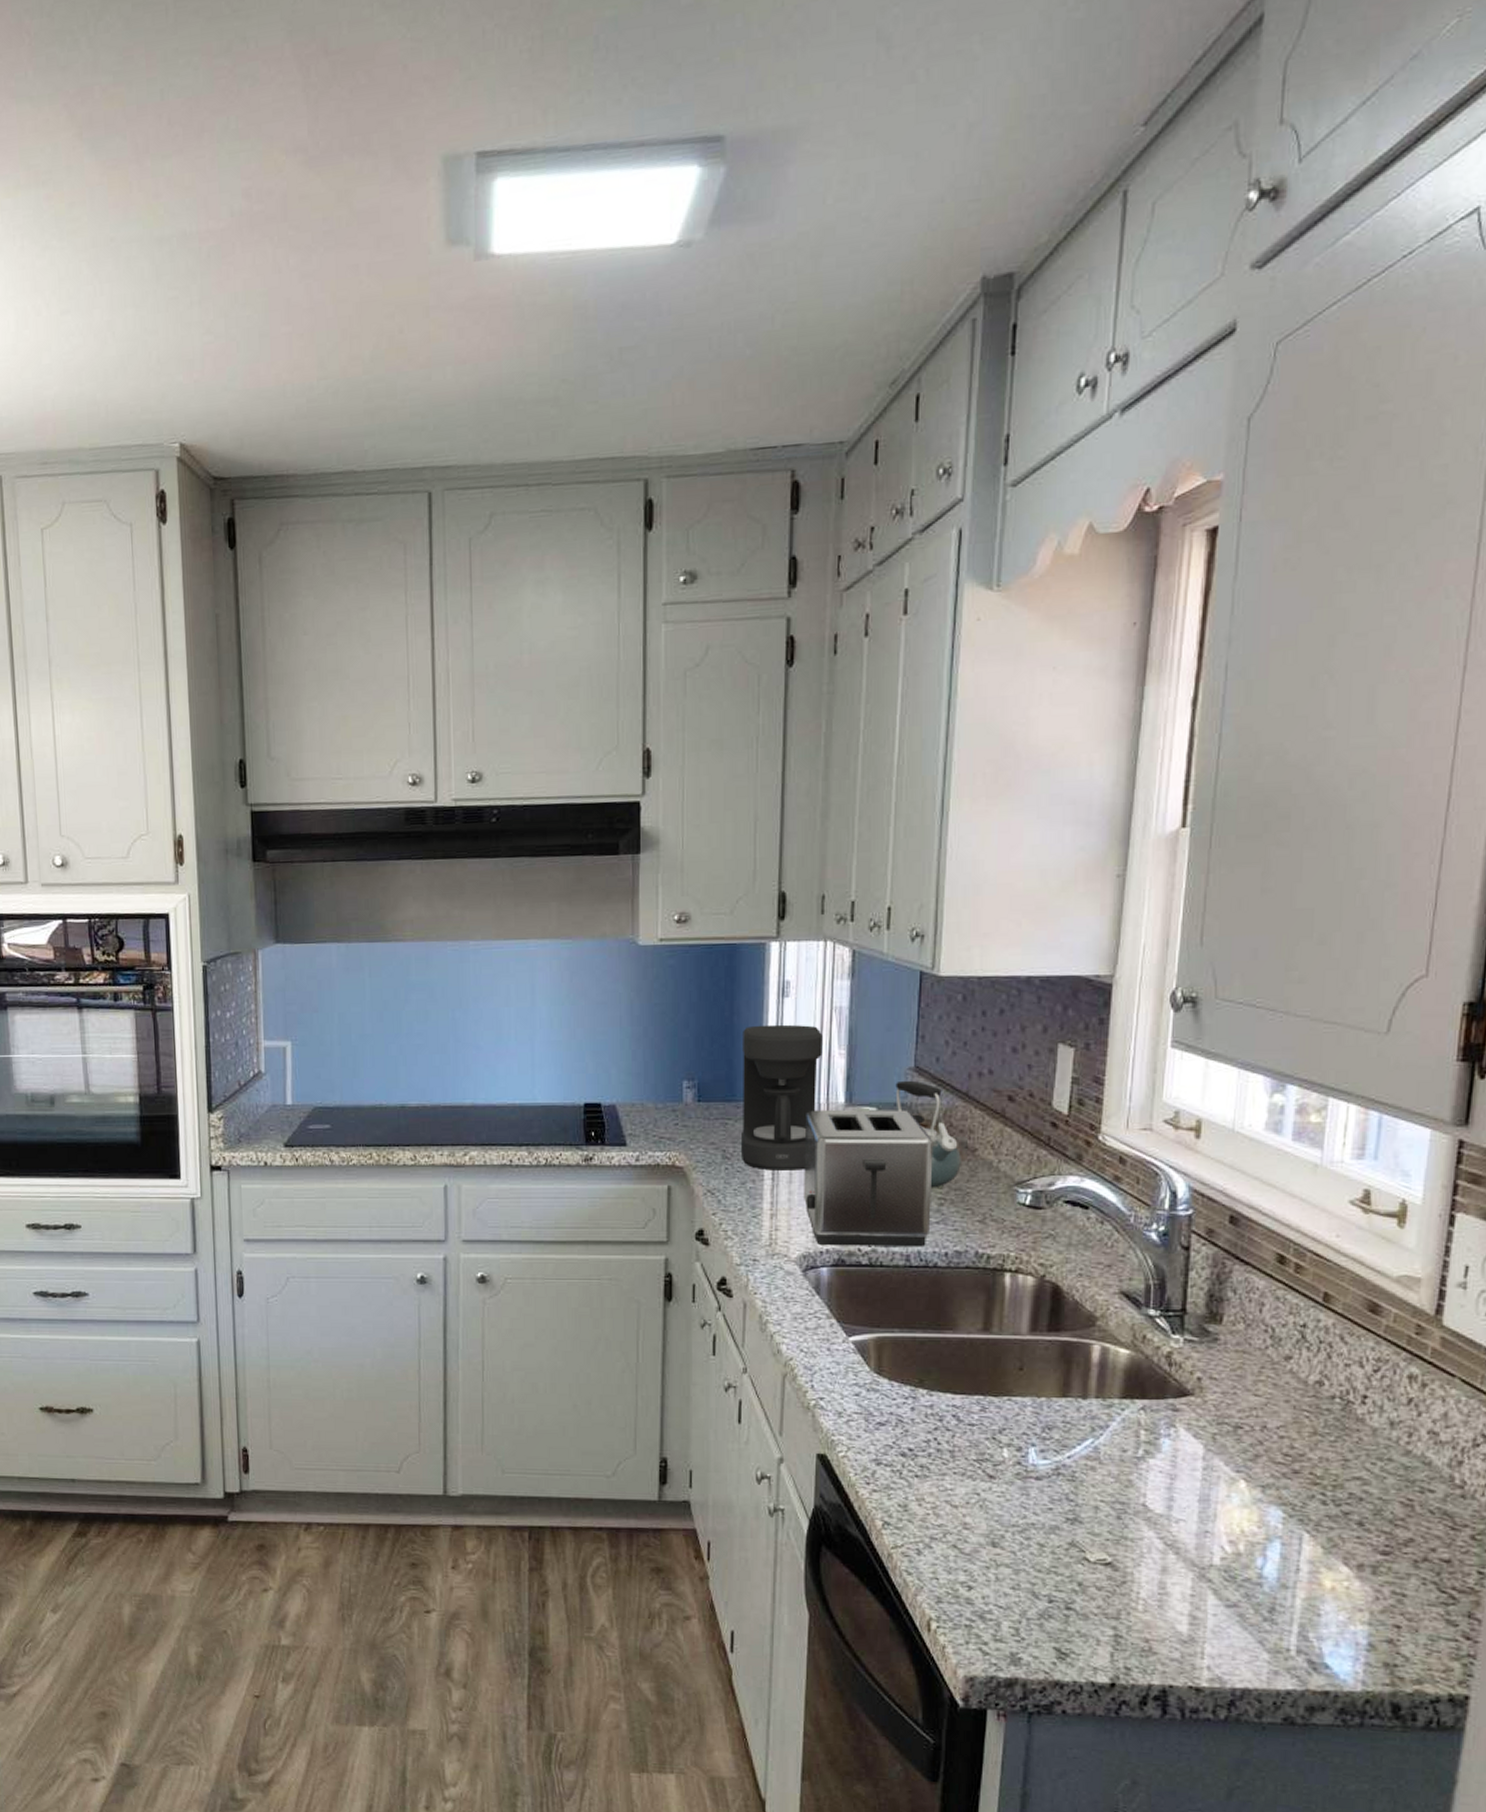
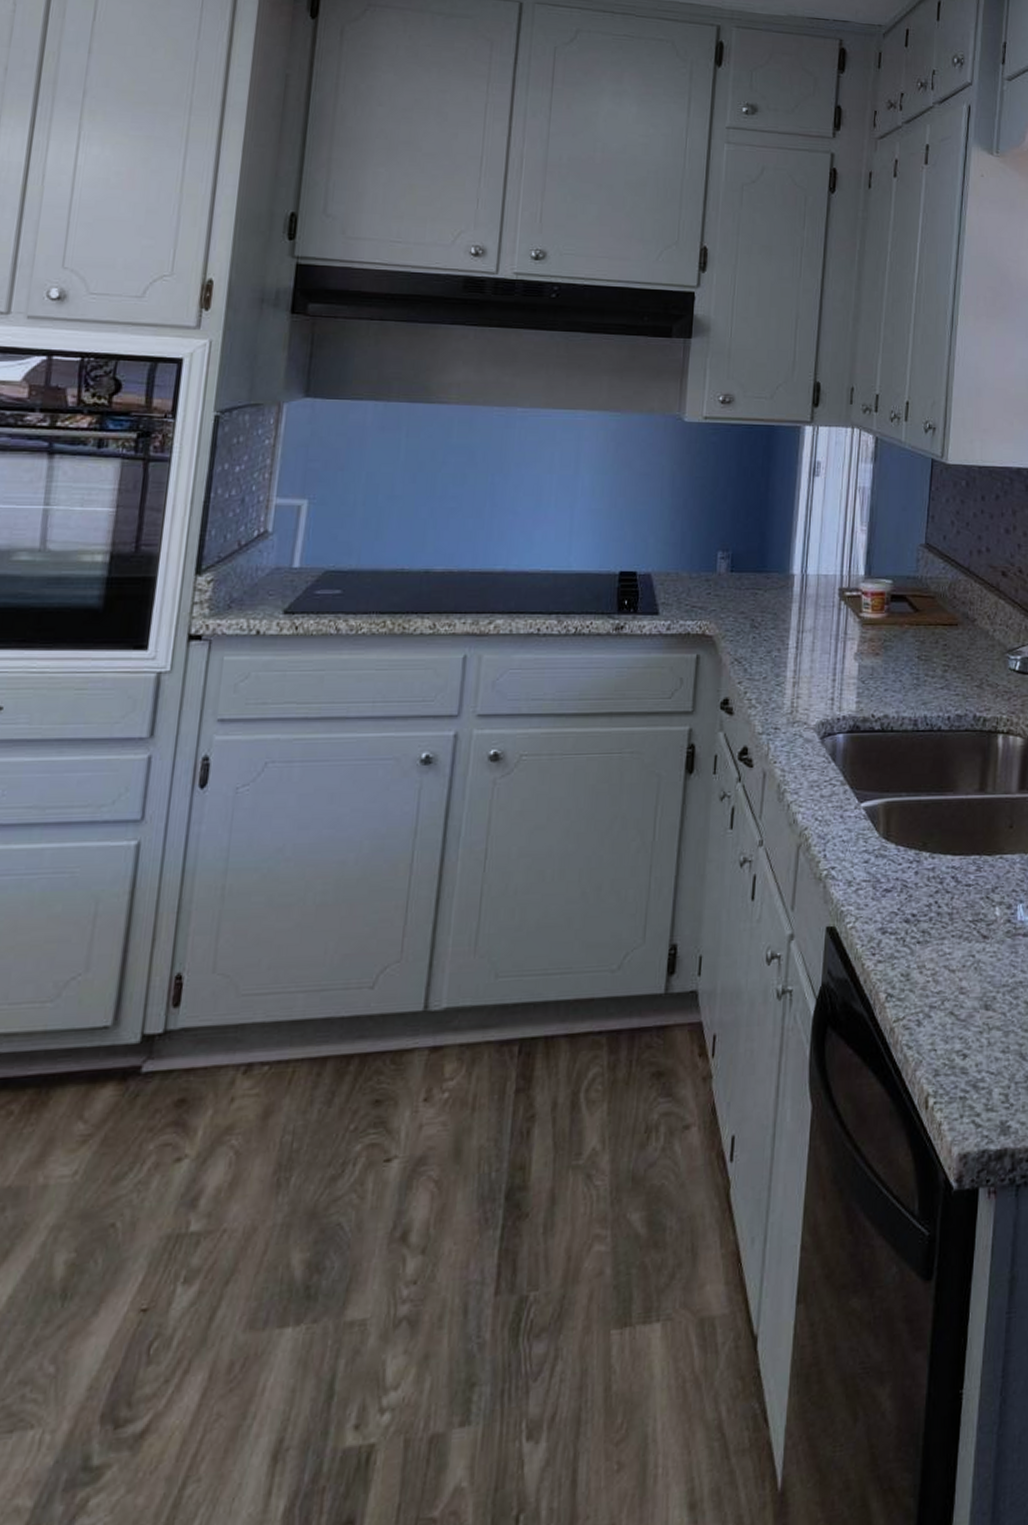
coffee maker: present [740,1024,822,1171] -> none [768,501,847,639]
toaster: present [803,1109,933,1247] -> none [823,581,940,713]
kettle: present [895,1080,961,1188] -> none [908,555,963,656]

